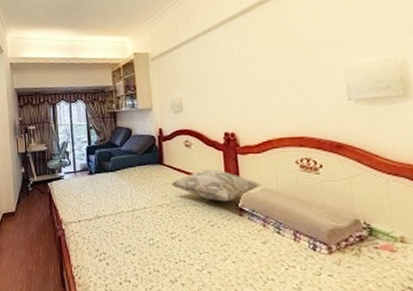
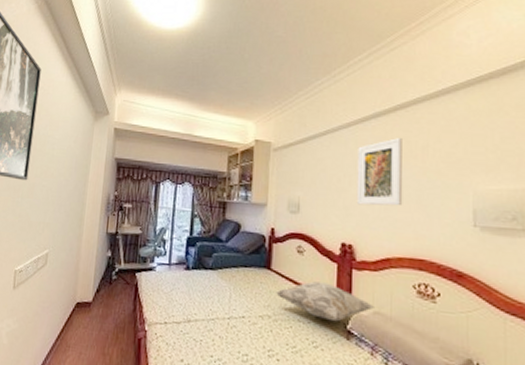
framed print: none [229,29,278,97] -> present [356,138,403,206]

